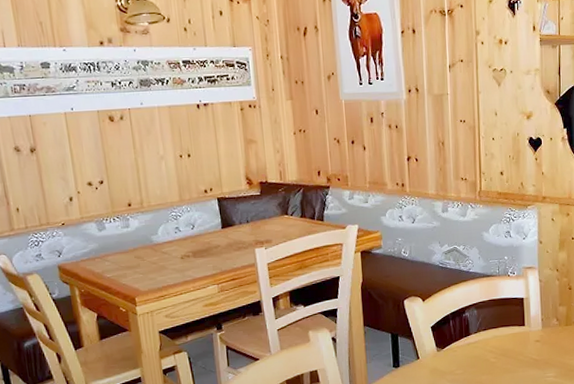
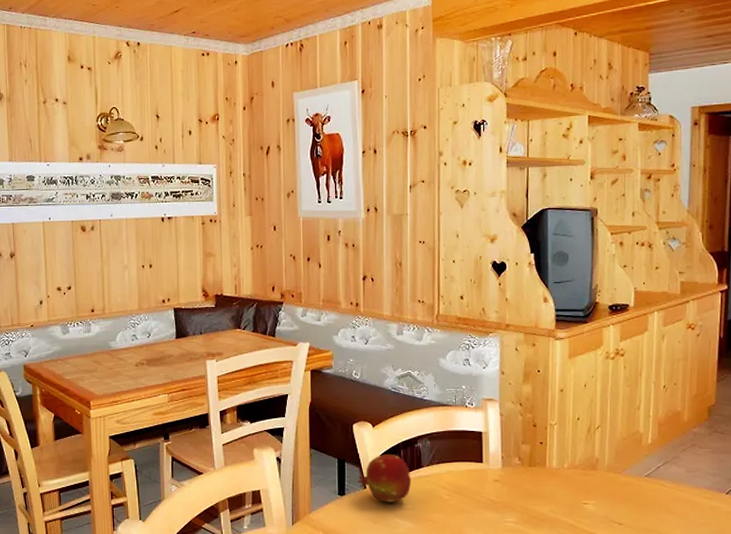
fruit: none [411,325,461,370] -> present [357,453,412,502]

